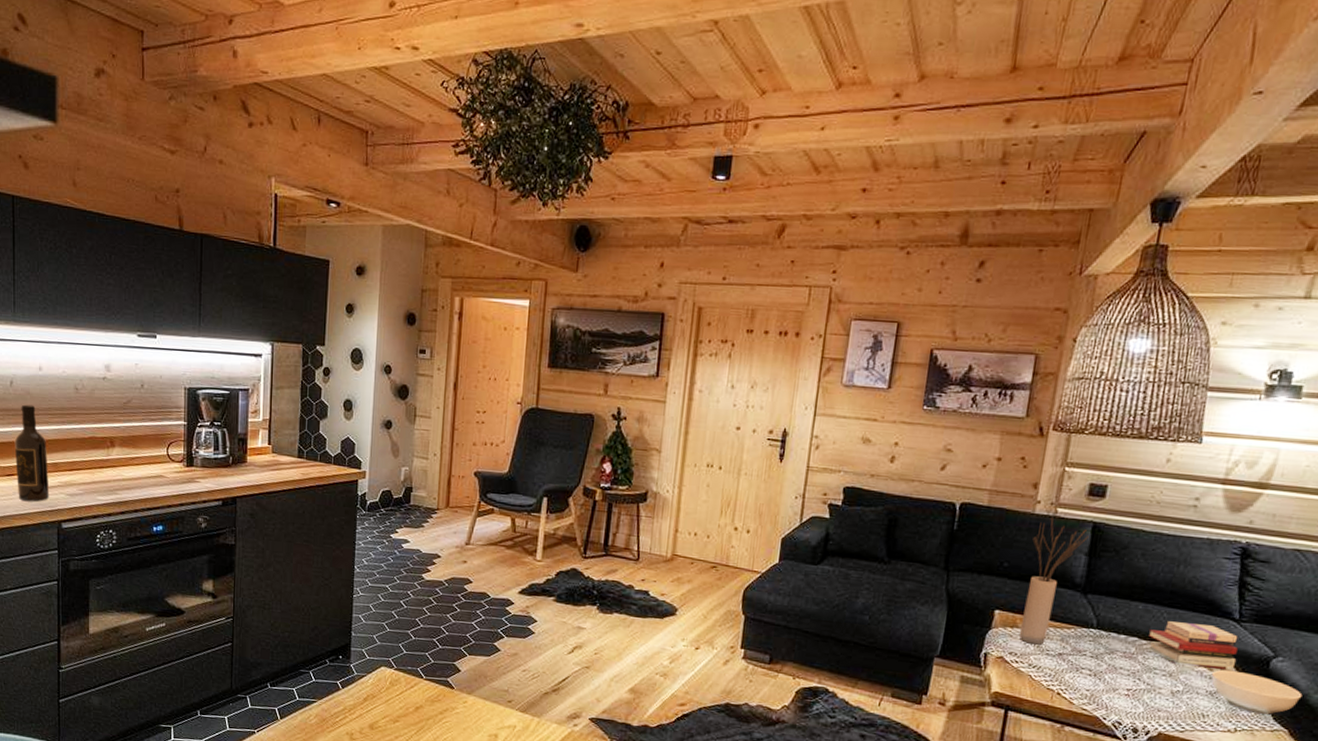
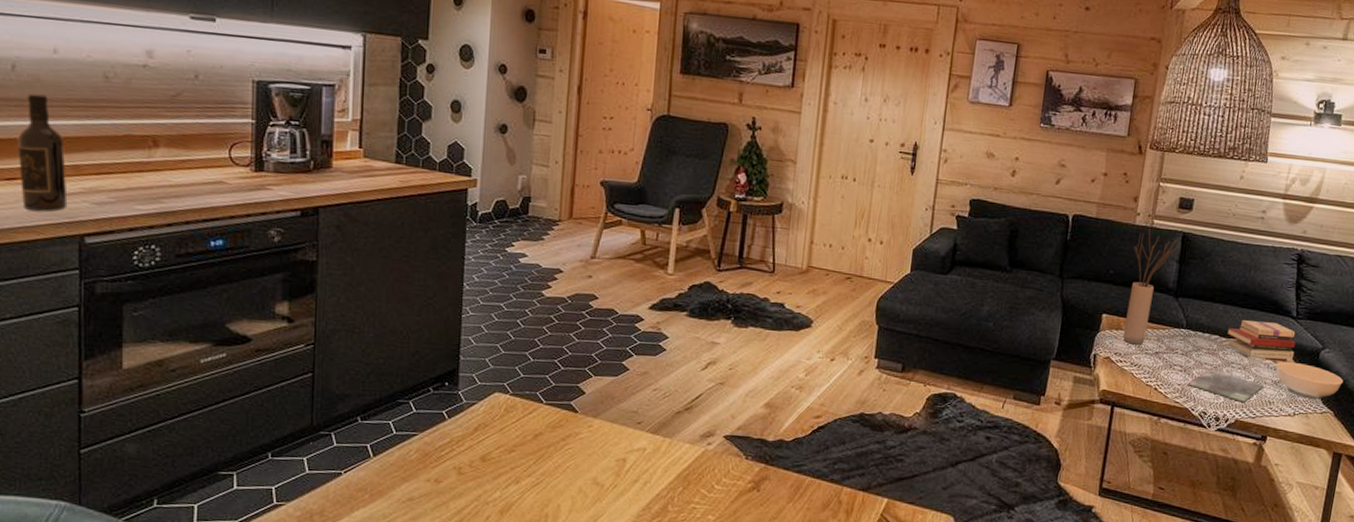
magazine: none [1098,674,1196,715] -> present [1187,369,1264,403]

